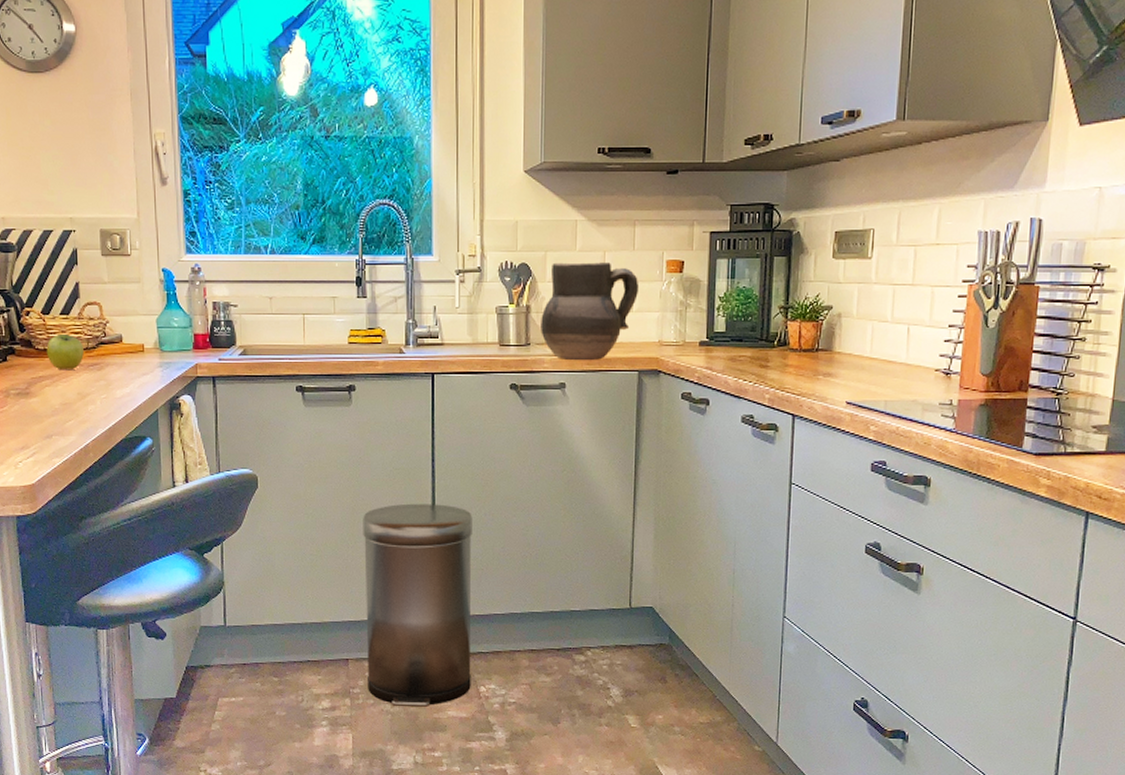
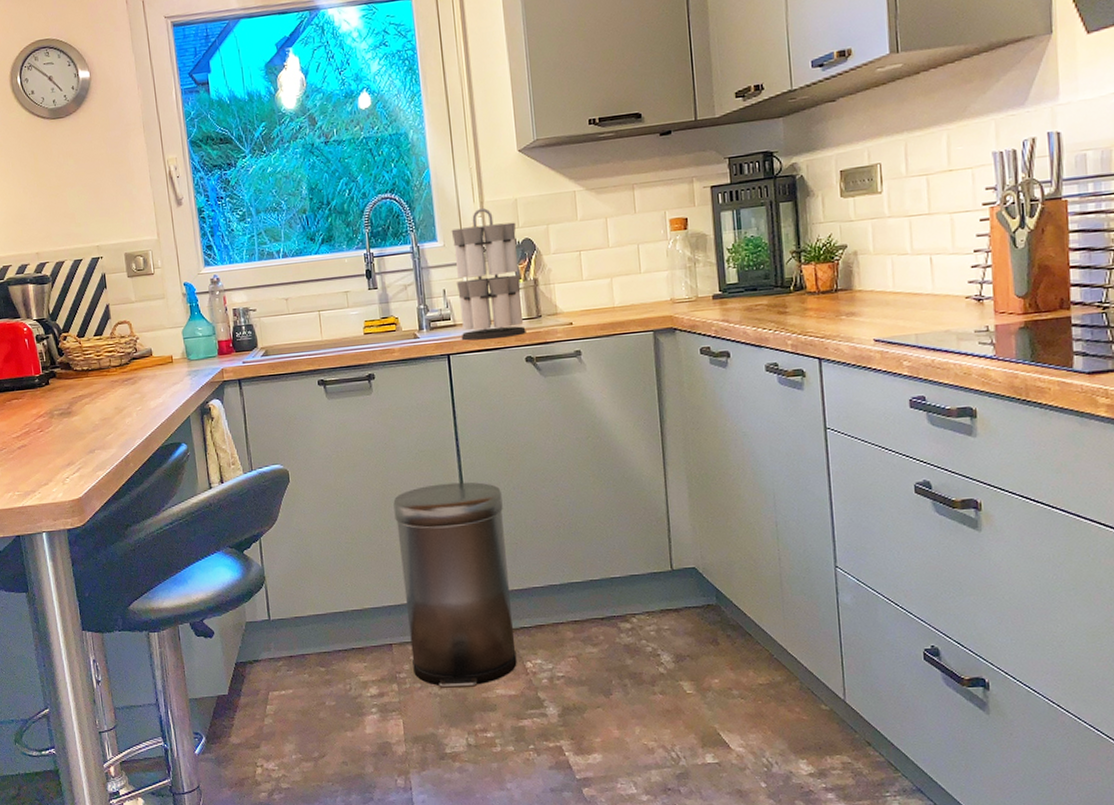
fruit: present [46,333,84,371] -> none [83,353,118,388]
spice rack: none [447,227,515,363] -> present [451,208,526,341]
ceramic jug: present [541,262,640,361] -> none [549,228,645,329]

